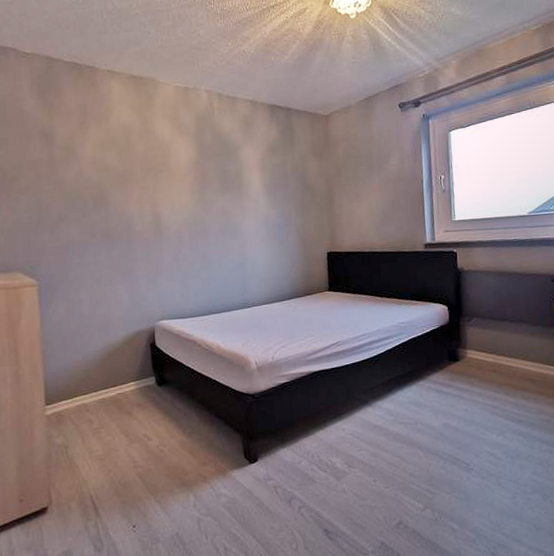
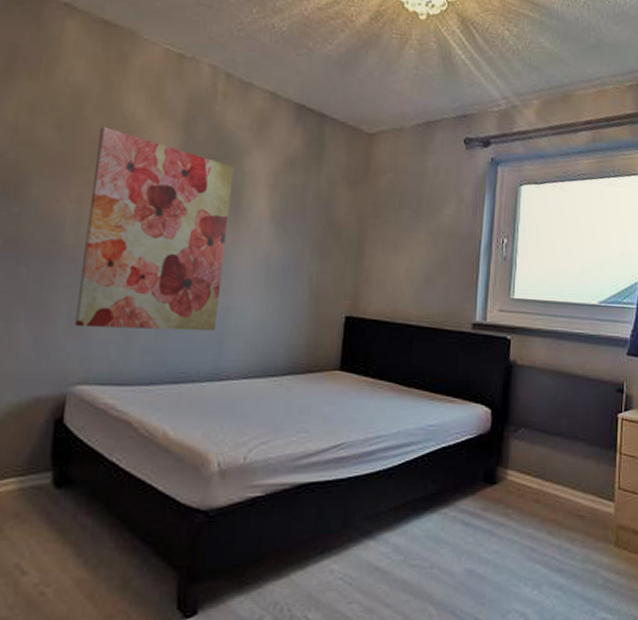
wall art: none [144,148,240,284] -> present [74,126,235,332]

